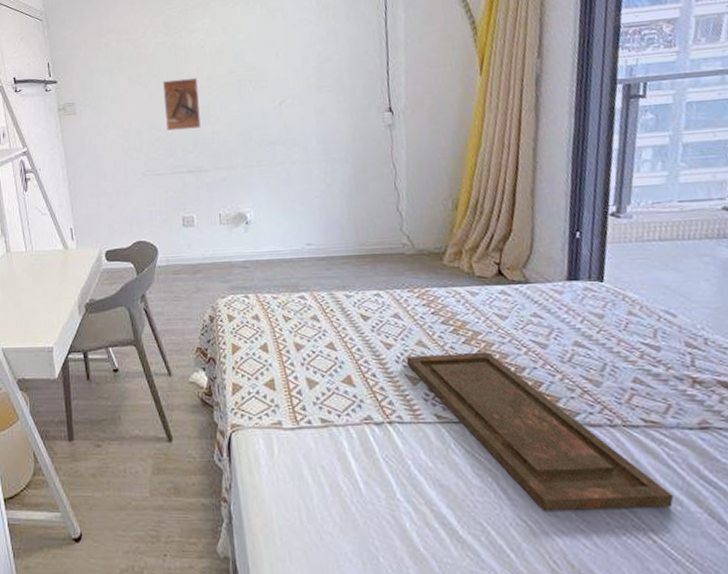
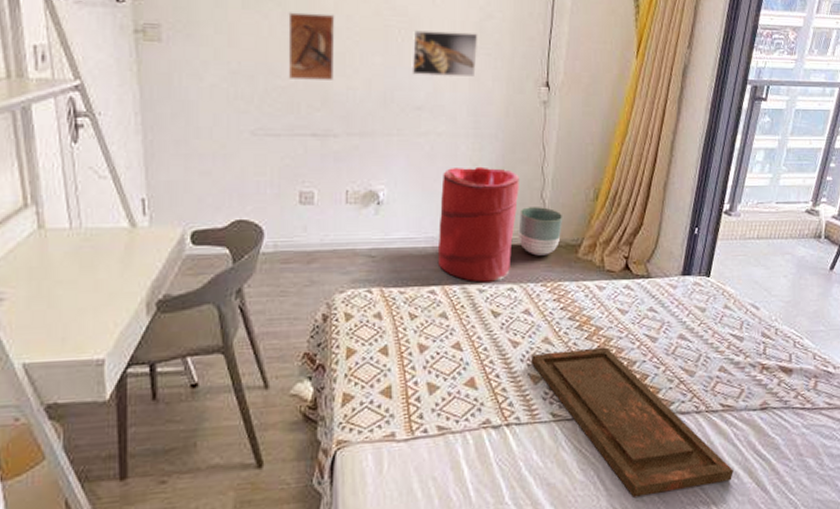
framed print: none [262,75,321,116] -> present [412,30,478,77]
laundry hamper: none [300,186,375,289] -> present [439,166,519,283]
planter: none [377,219,423,264] -> present [518,207,563,256]

